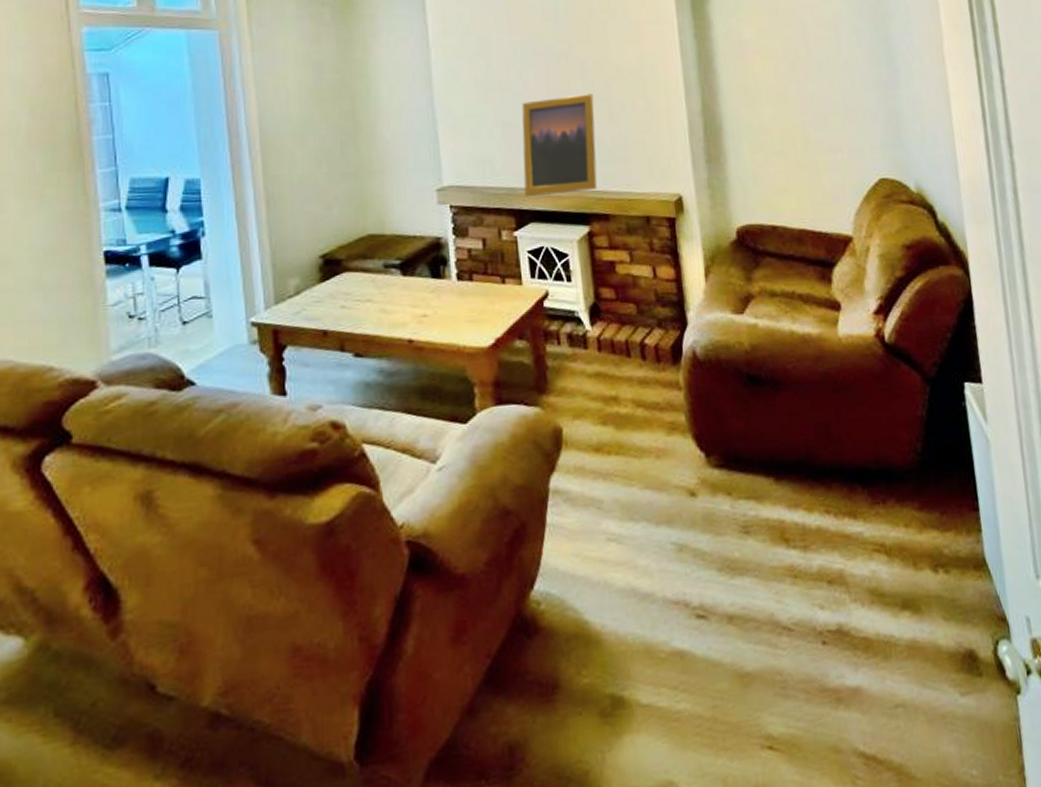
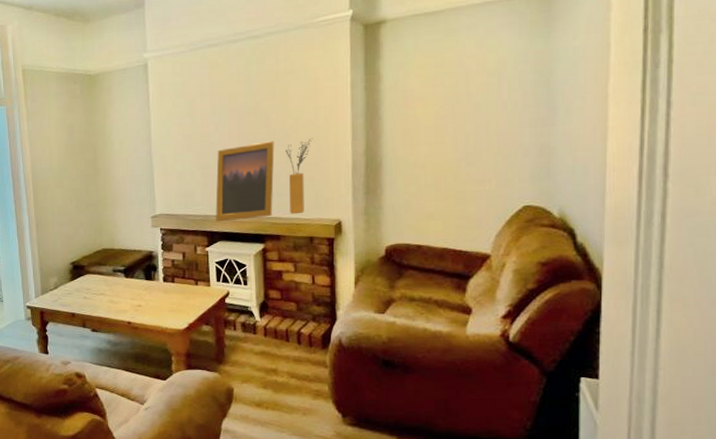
vase: none [607,92,640,188] -> present [285,138,313,215]

